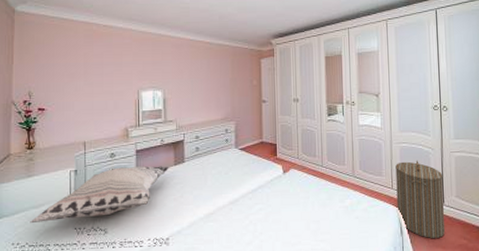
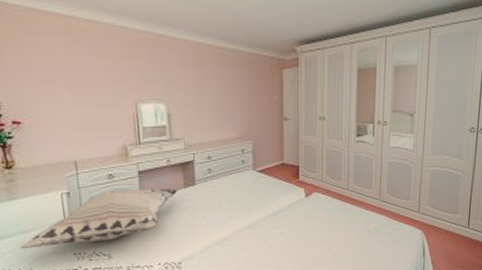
laundry hamper: present [395,160,445,239] -> none [422,184,471,260]

